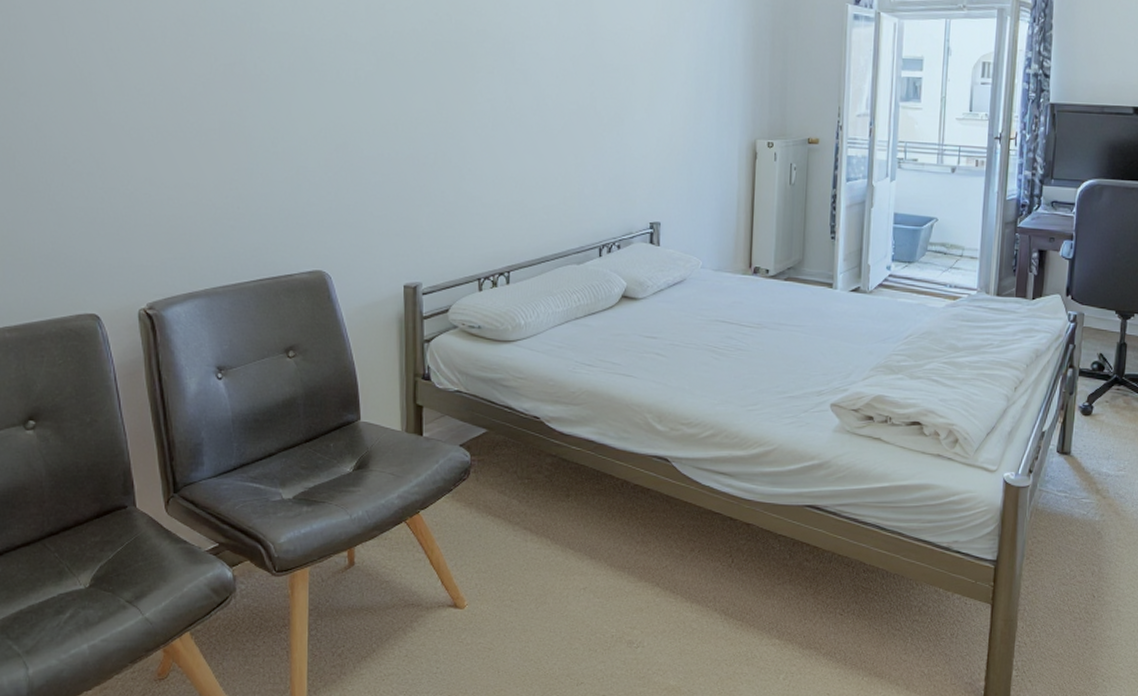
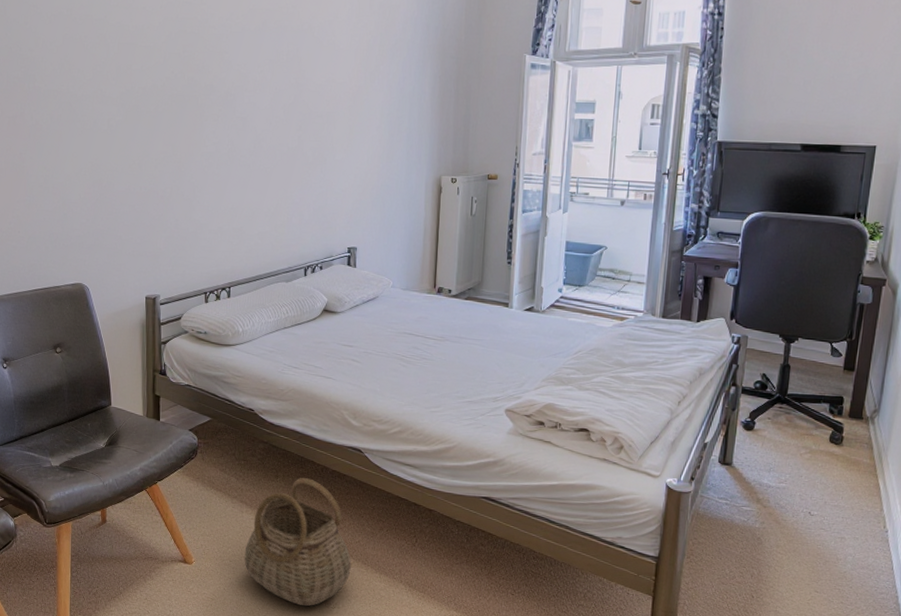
basket: none [529,496,658,647] -> present [244,478,351,606]

